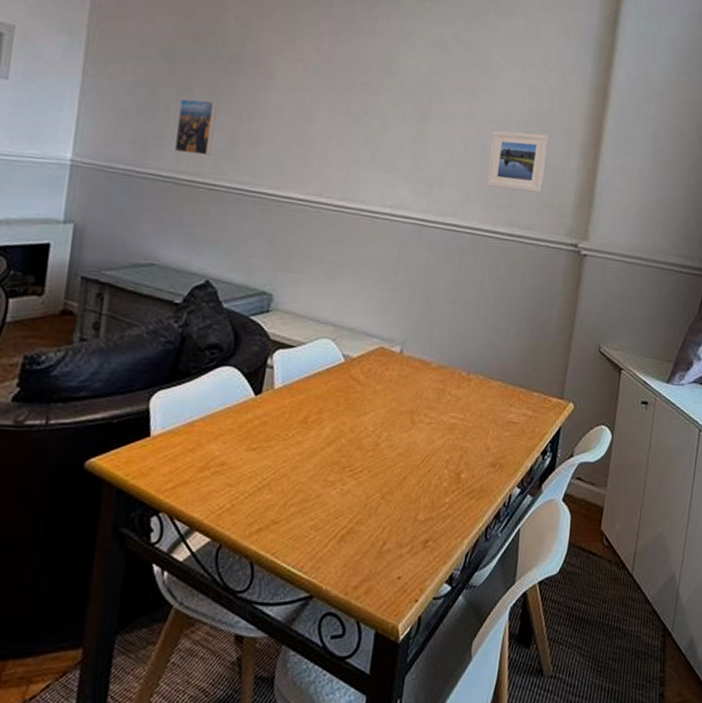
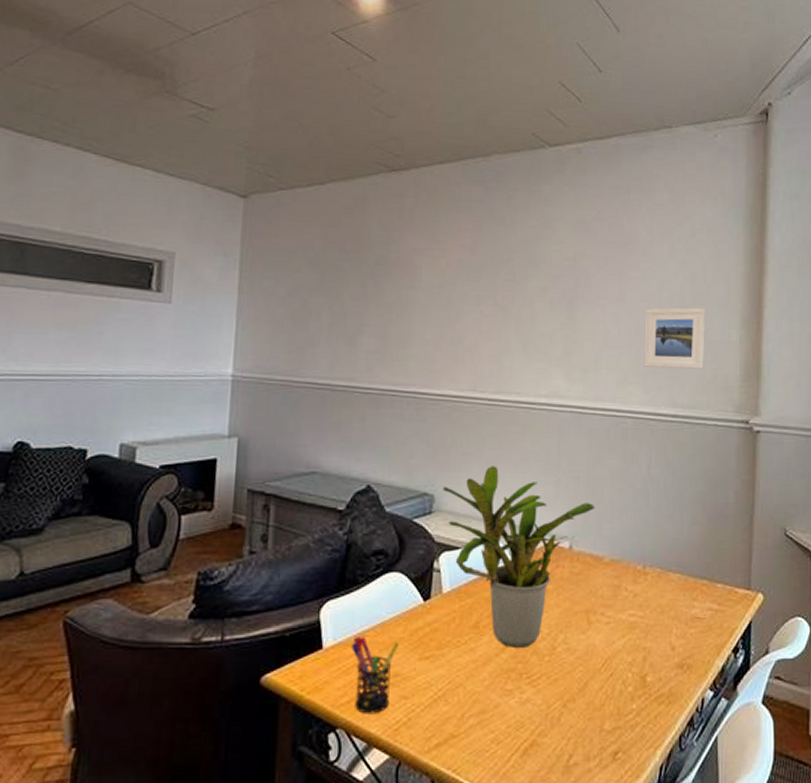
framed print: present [175,99,217,156] -> none [329,305,366,360]
pen holder: none [178,426,228,500] -> present [350,637,400,714]
potted plant: none [281,270,427,443] -> present [442,466,594,648]

